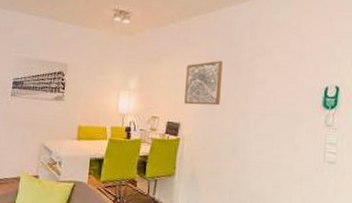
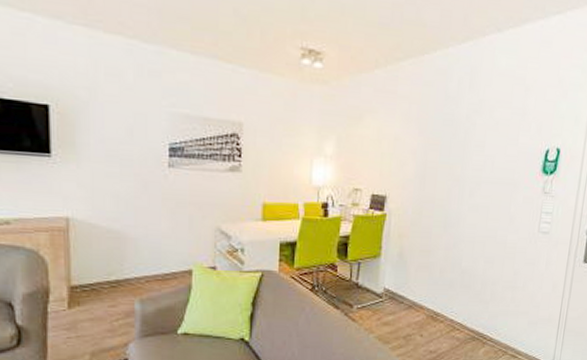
wall art: present [184,60,223,106] -> none [391,117,437,174]

